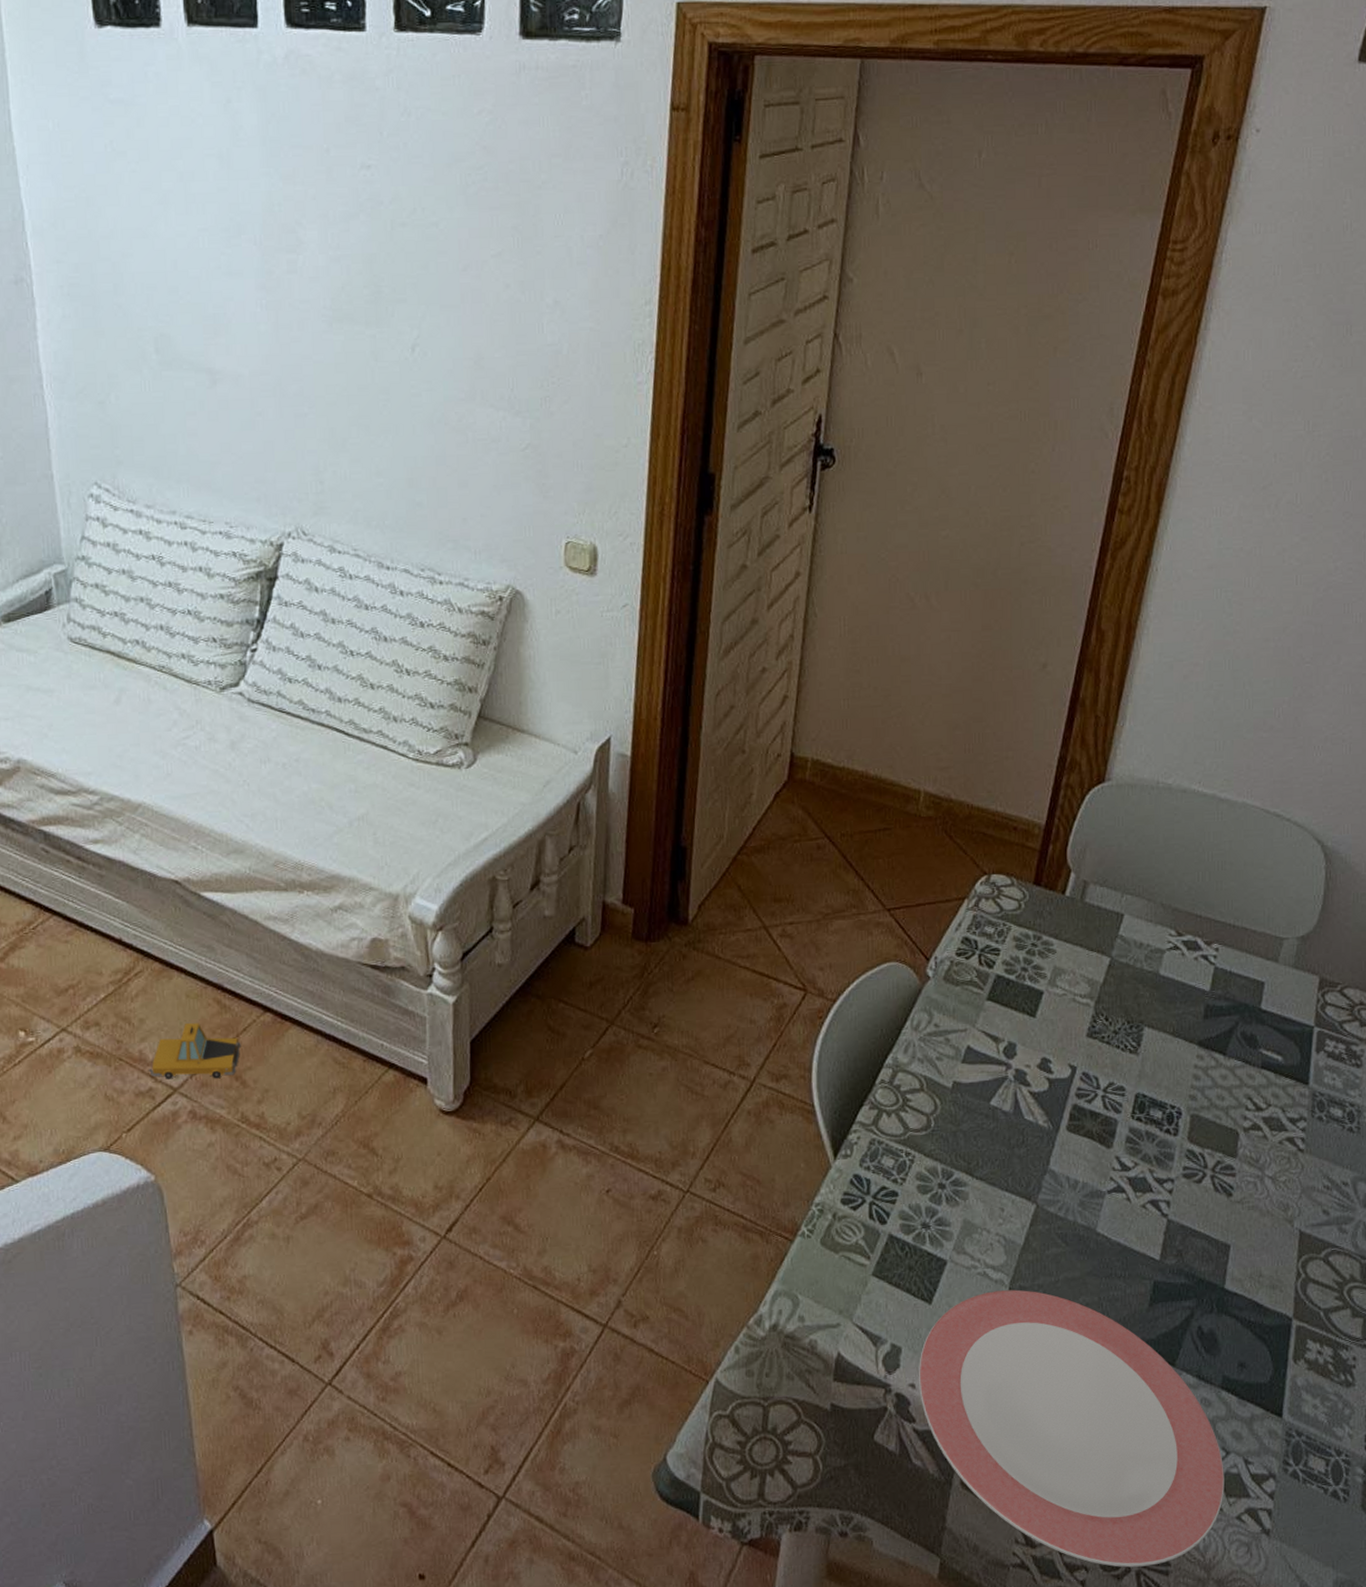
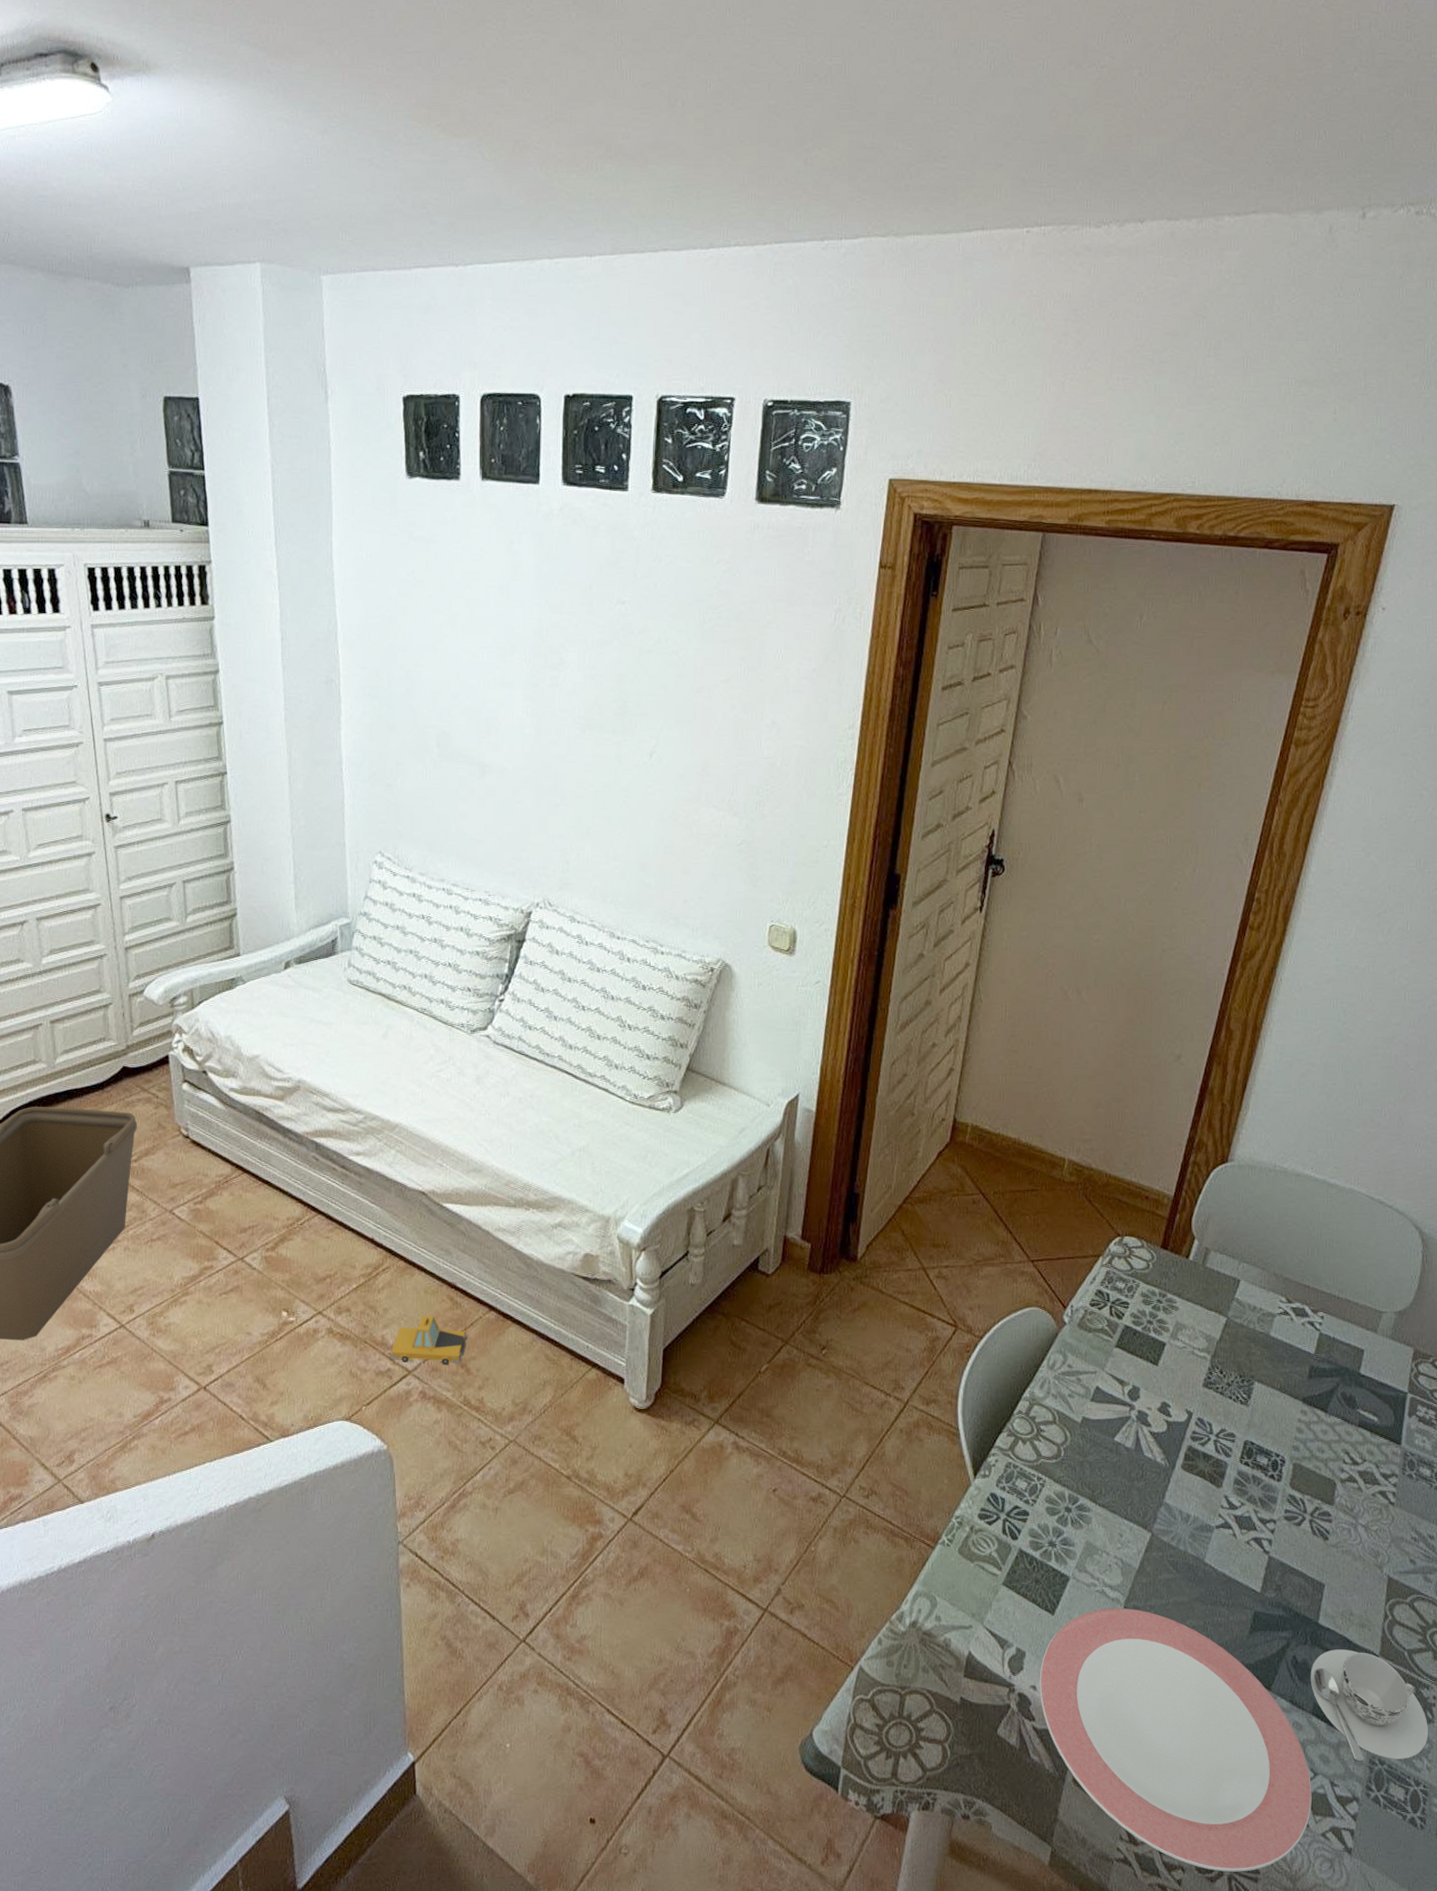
teacup: none [1218,1314,1349,1436] -> present [1310,1649,1429,1762]

